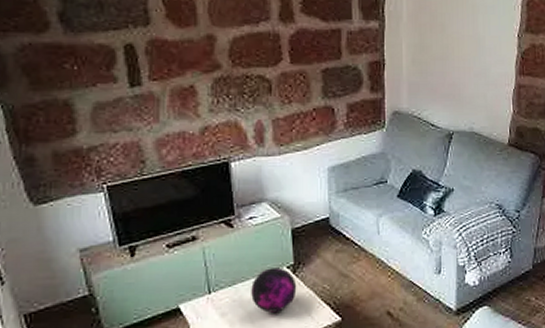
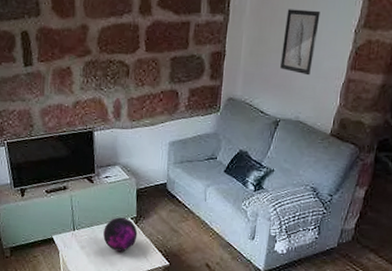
wall art: none [446,14,481,83] -> present [280,9,320,76]

